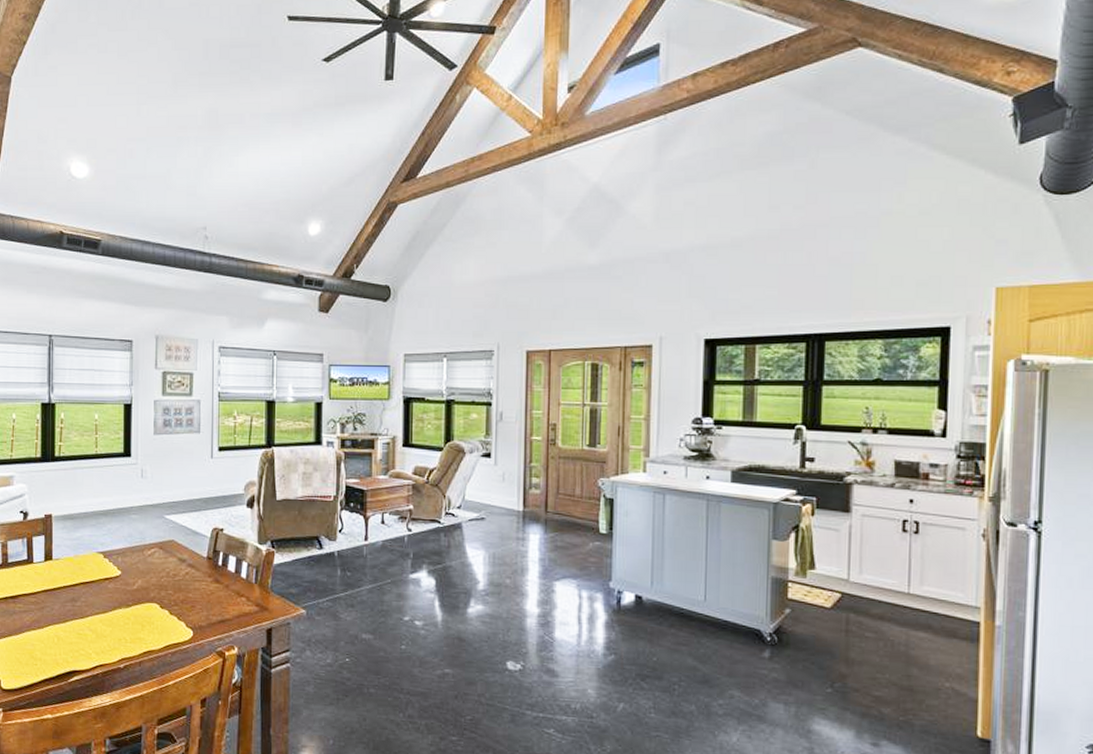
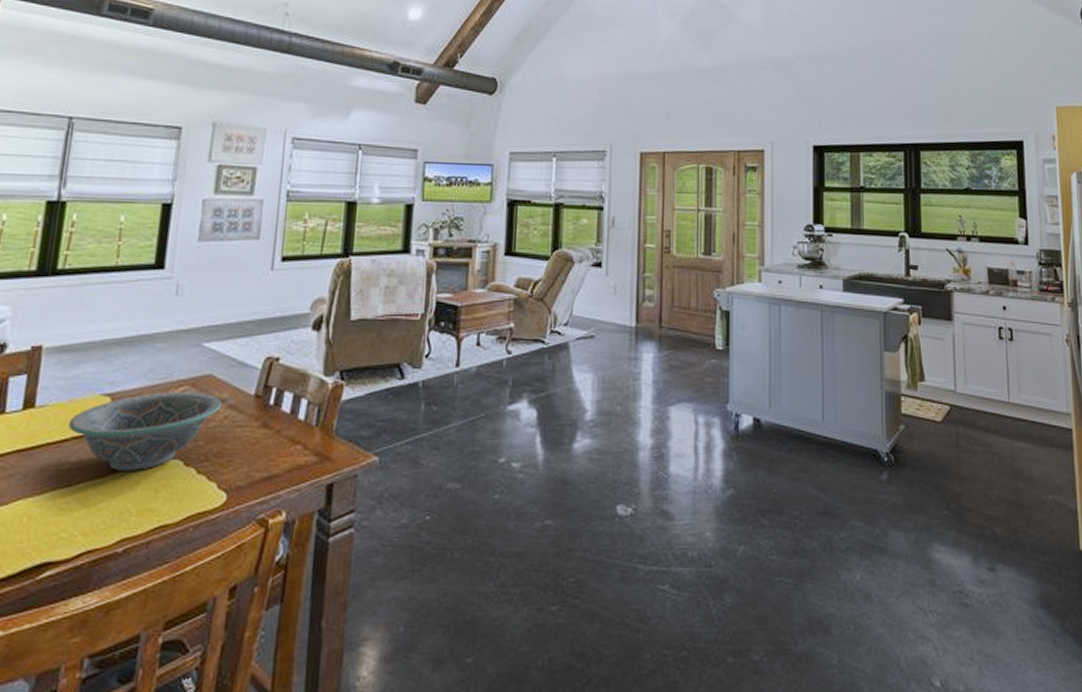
decorative bowl: none [77,552,183,610] -> present [68,392,222,471]

